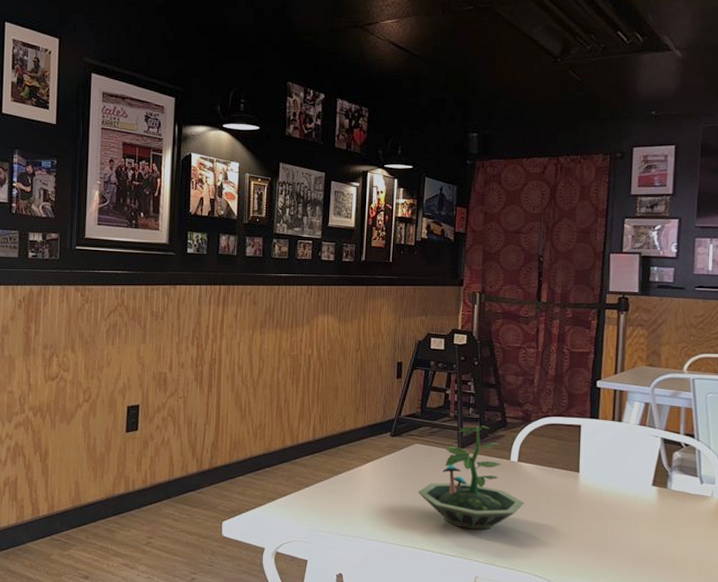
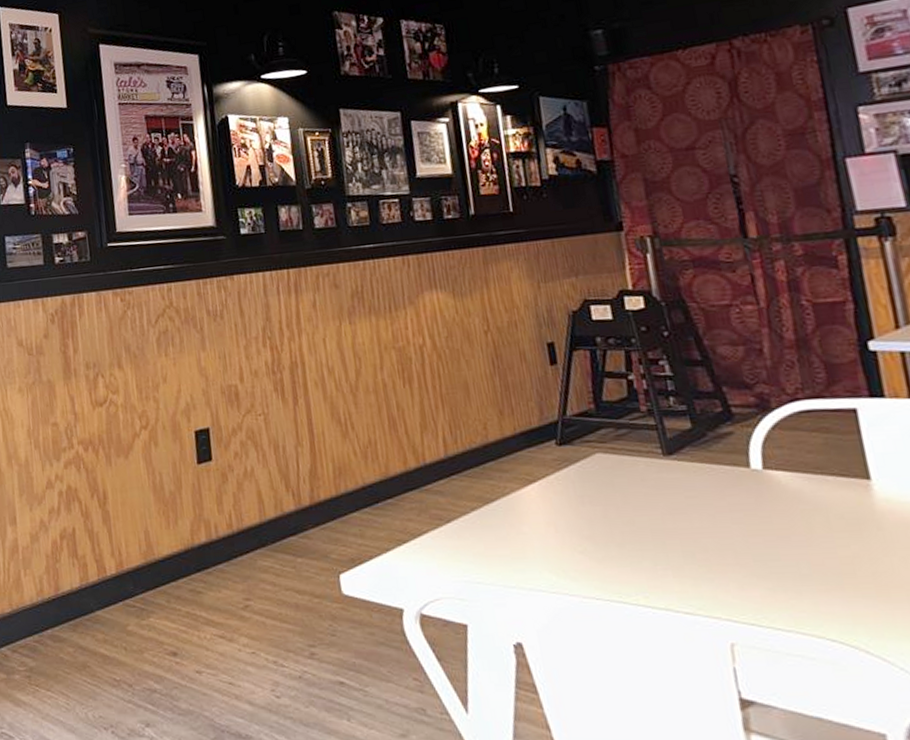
terrarium: present [418,425,524,530] -> none [613,420,788,574]

